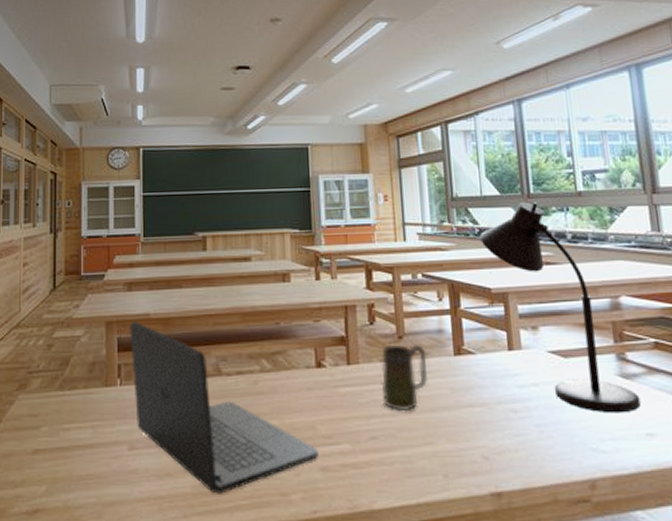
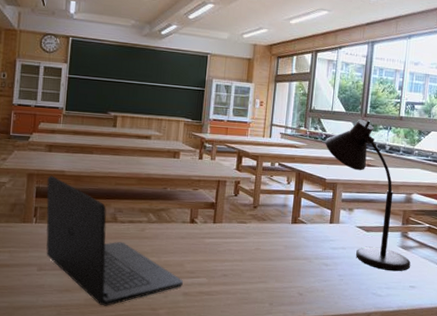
mug: present [381,343,428,412] -> none [235,211,272,259]

